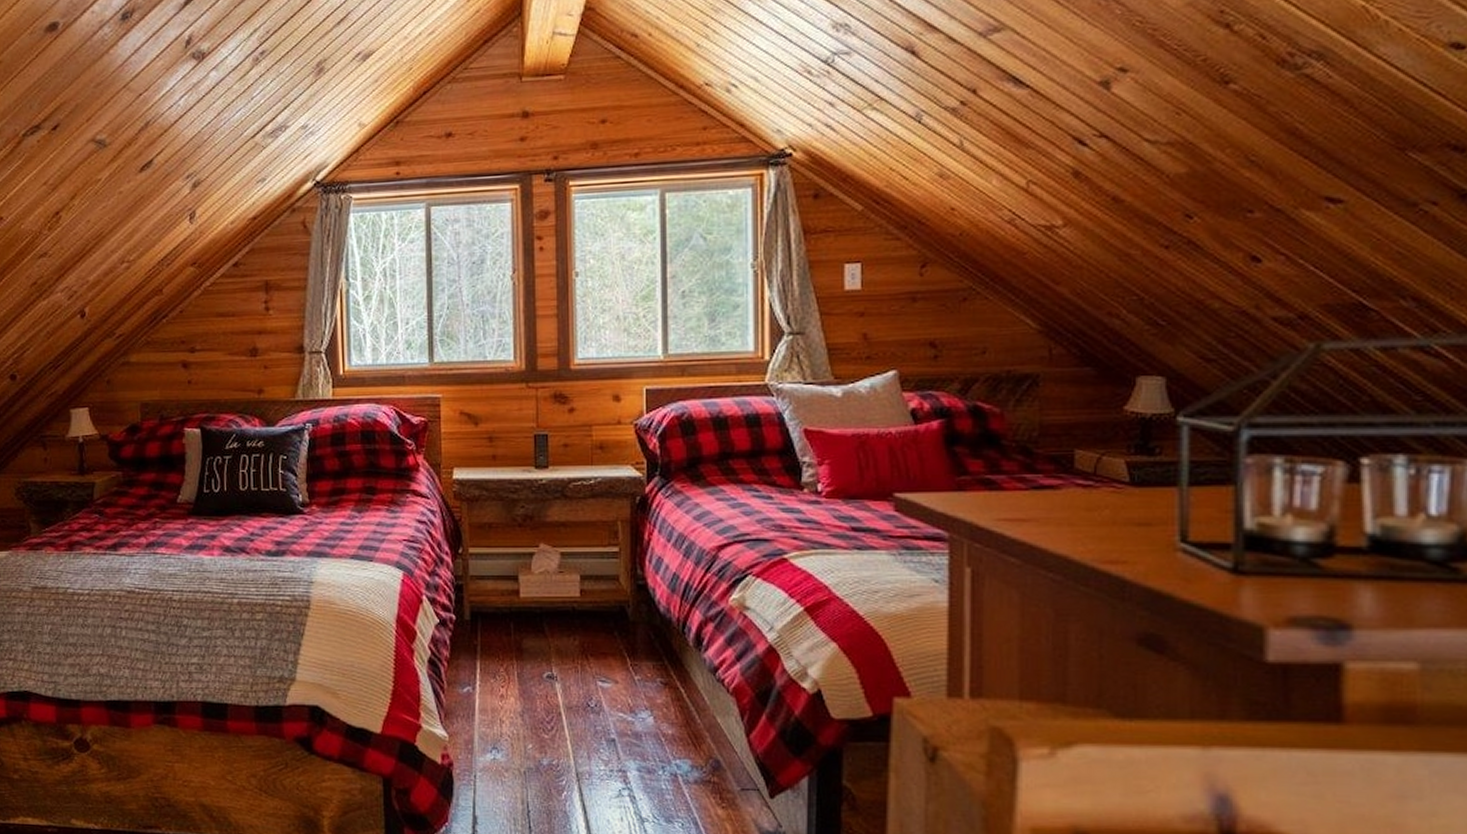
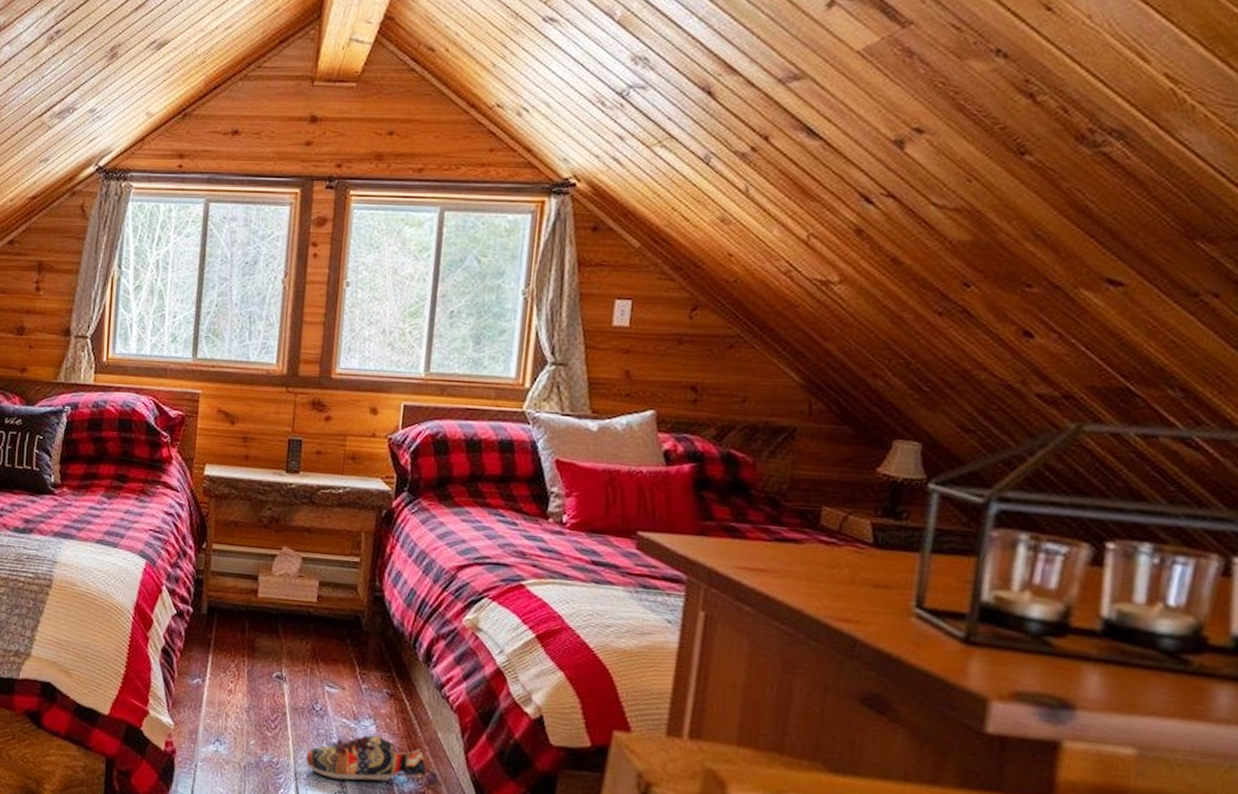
shoe: none [586,726,708,776] -> present [306,735,426,782]

